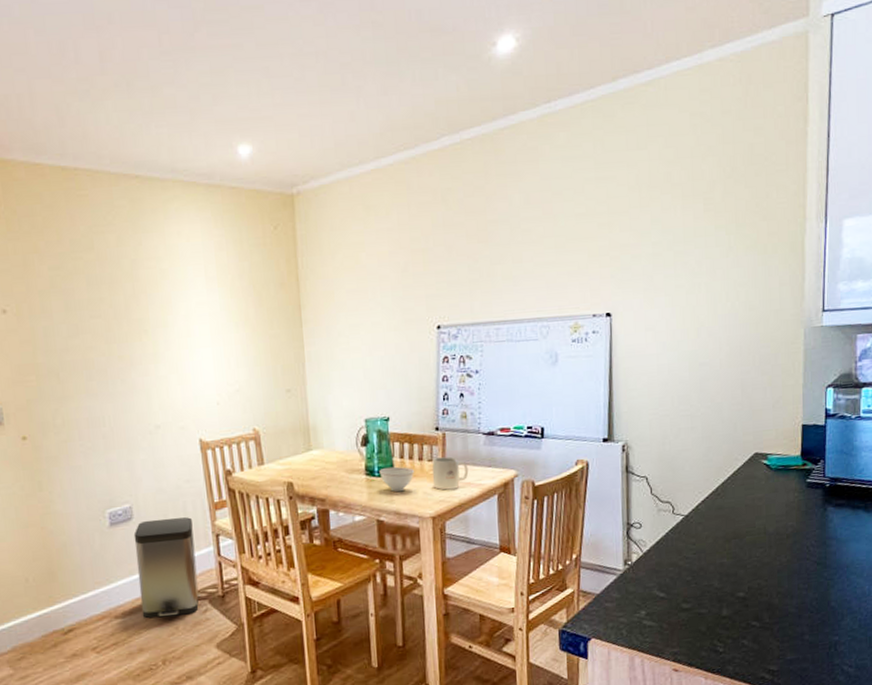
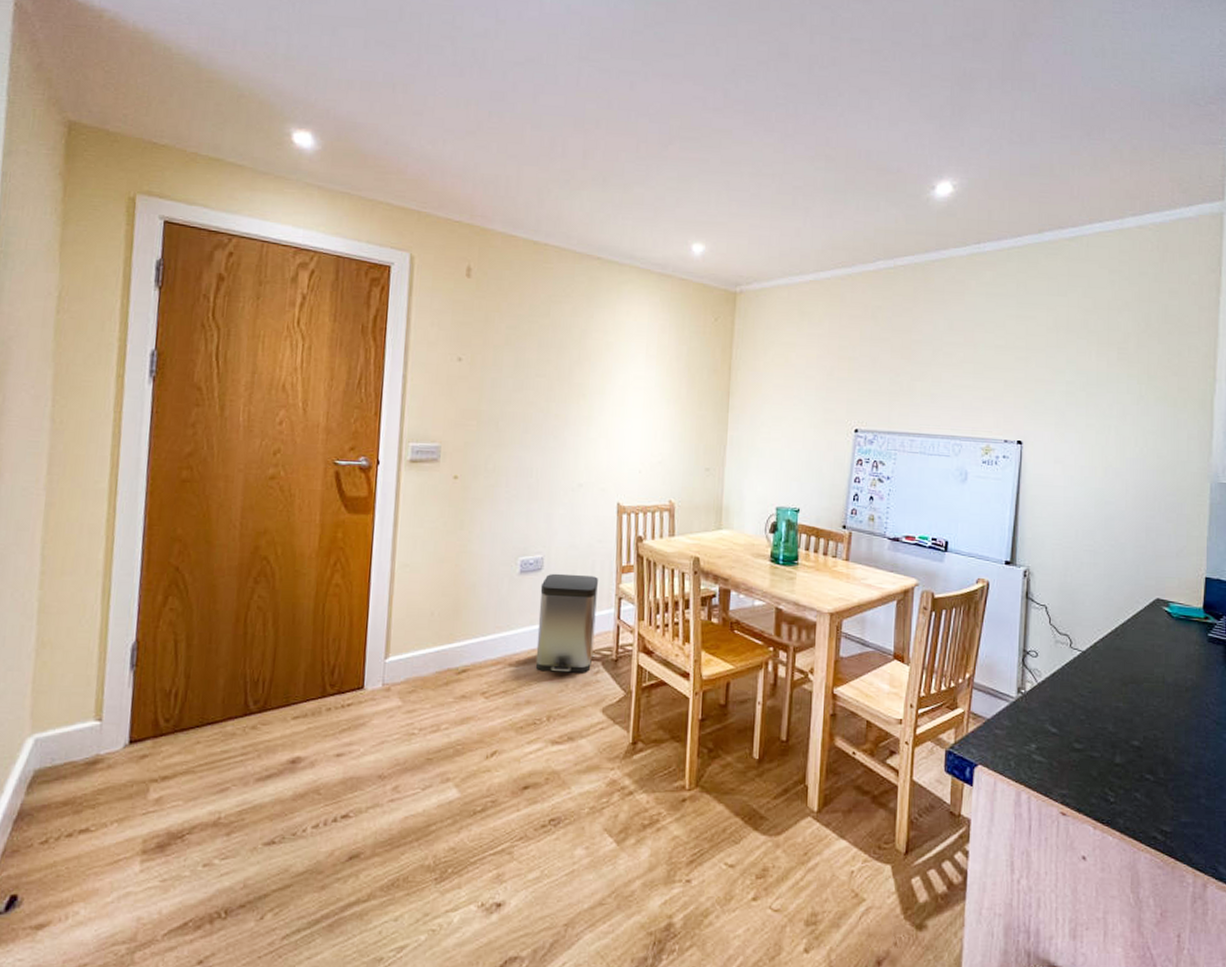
bowl: present [379,466,415,493] -> none [784,557,819,584]
mug: present [431,456,469,490] -> none [834,555,871,589]

